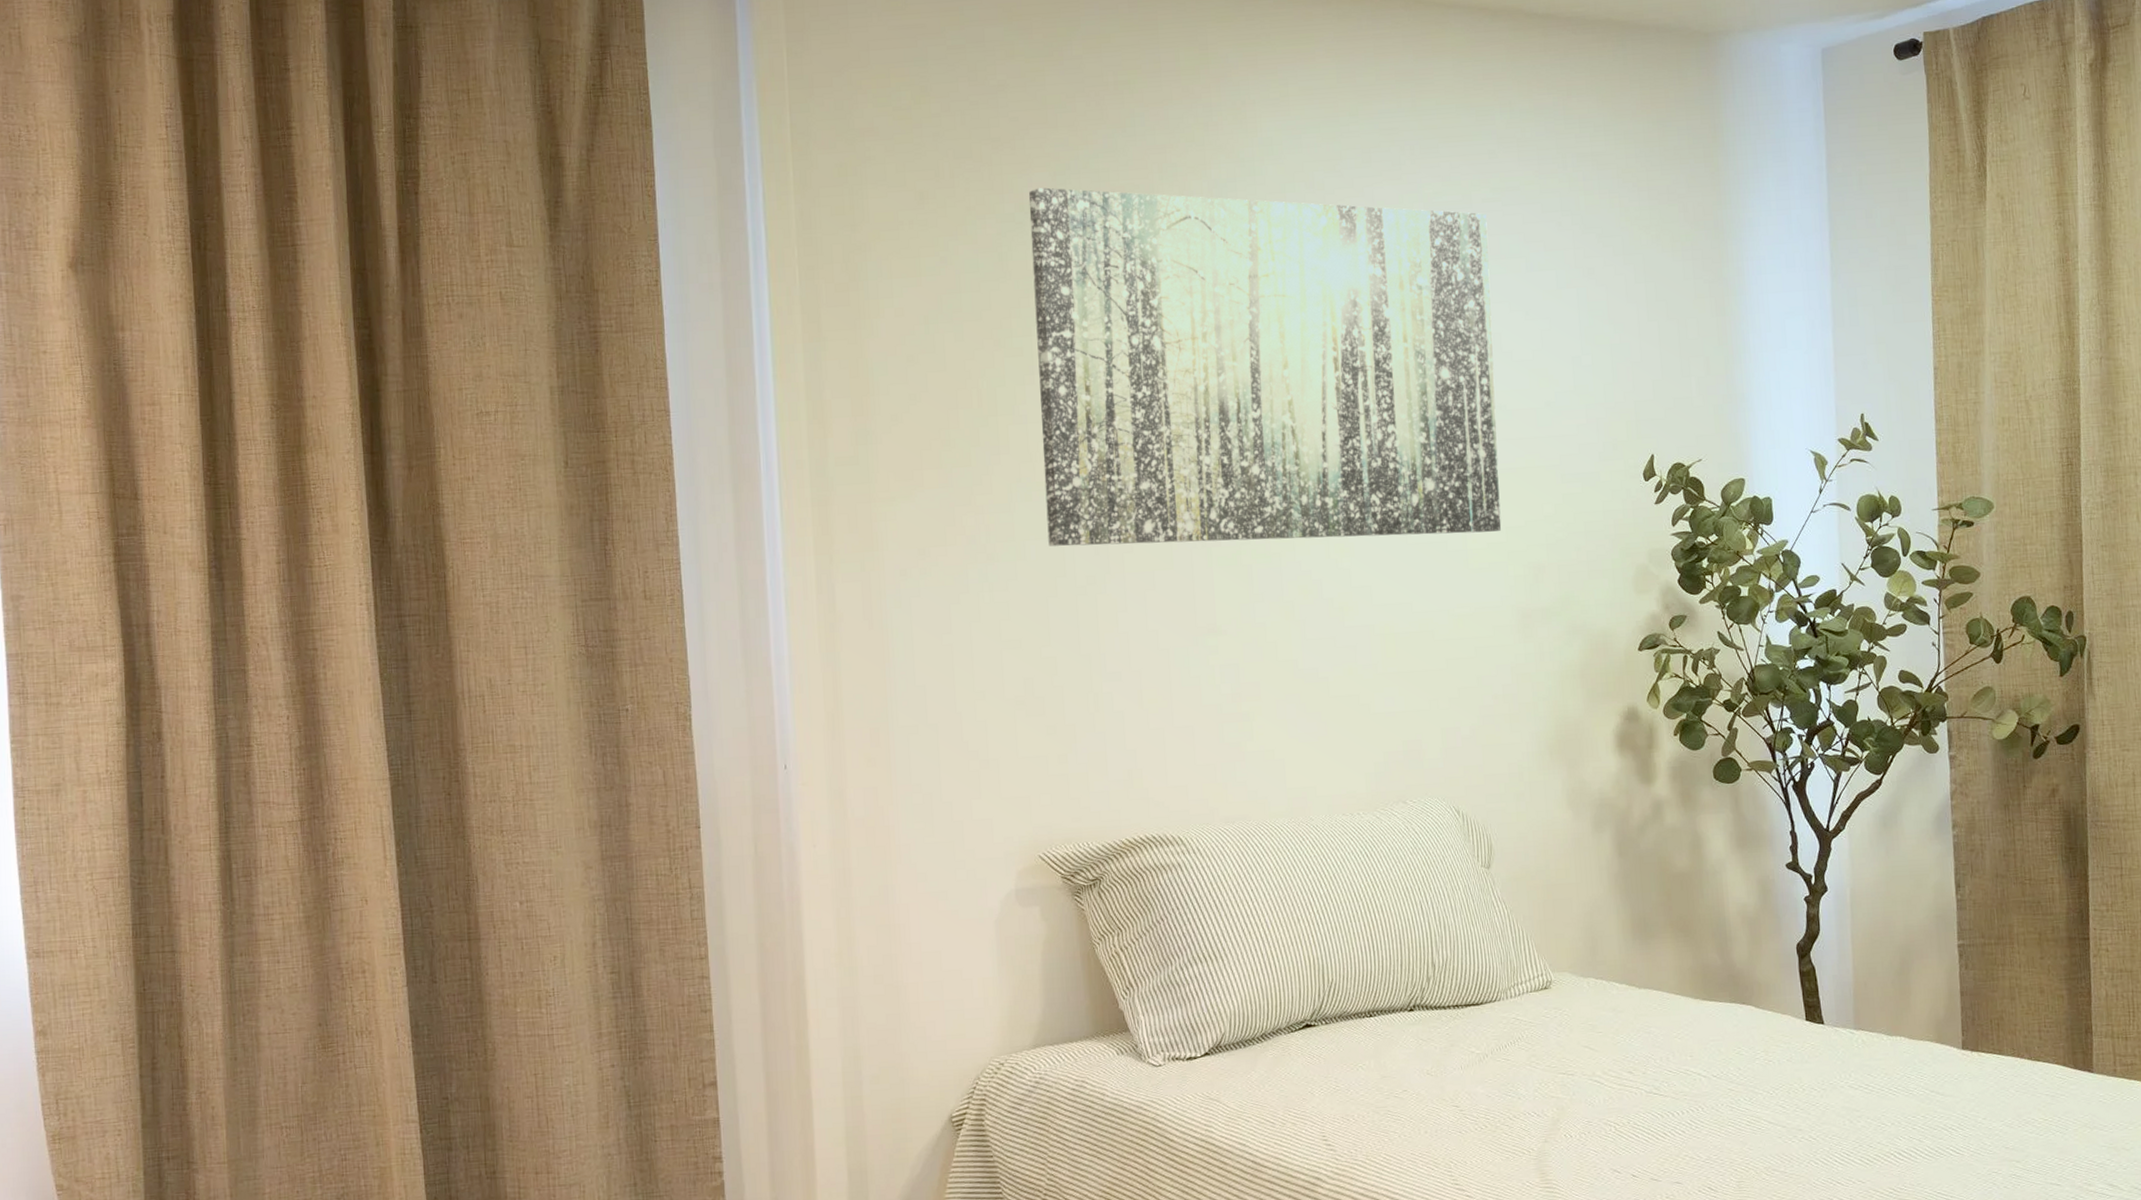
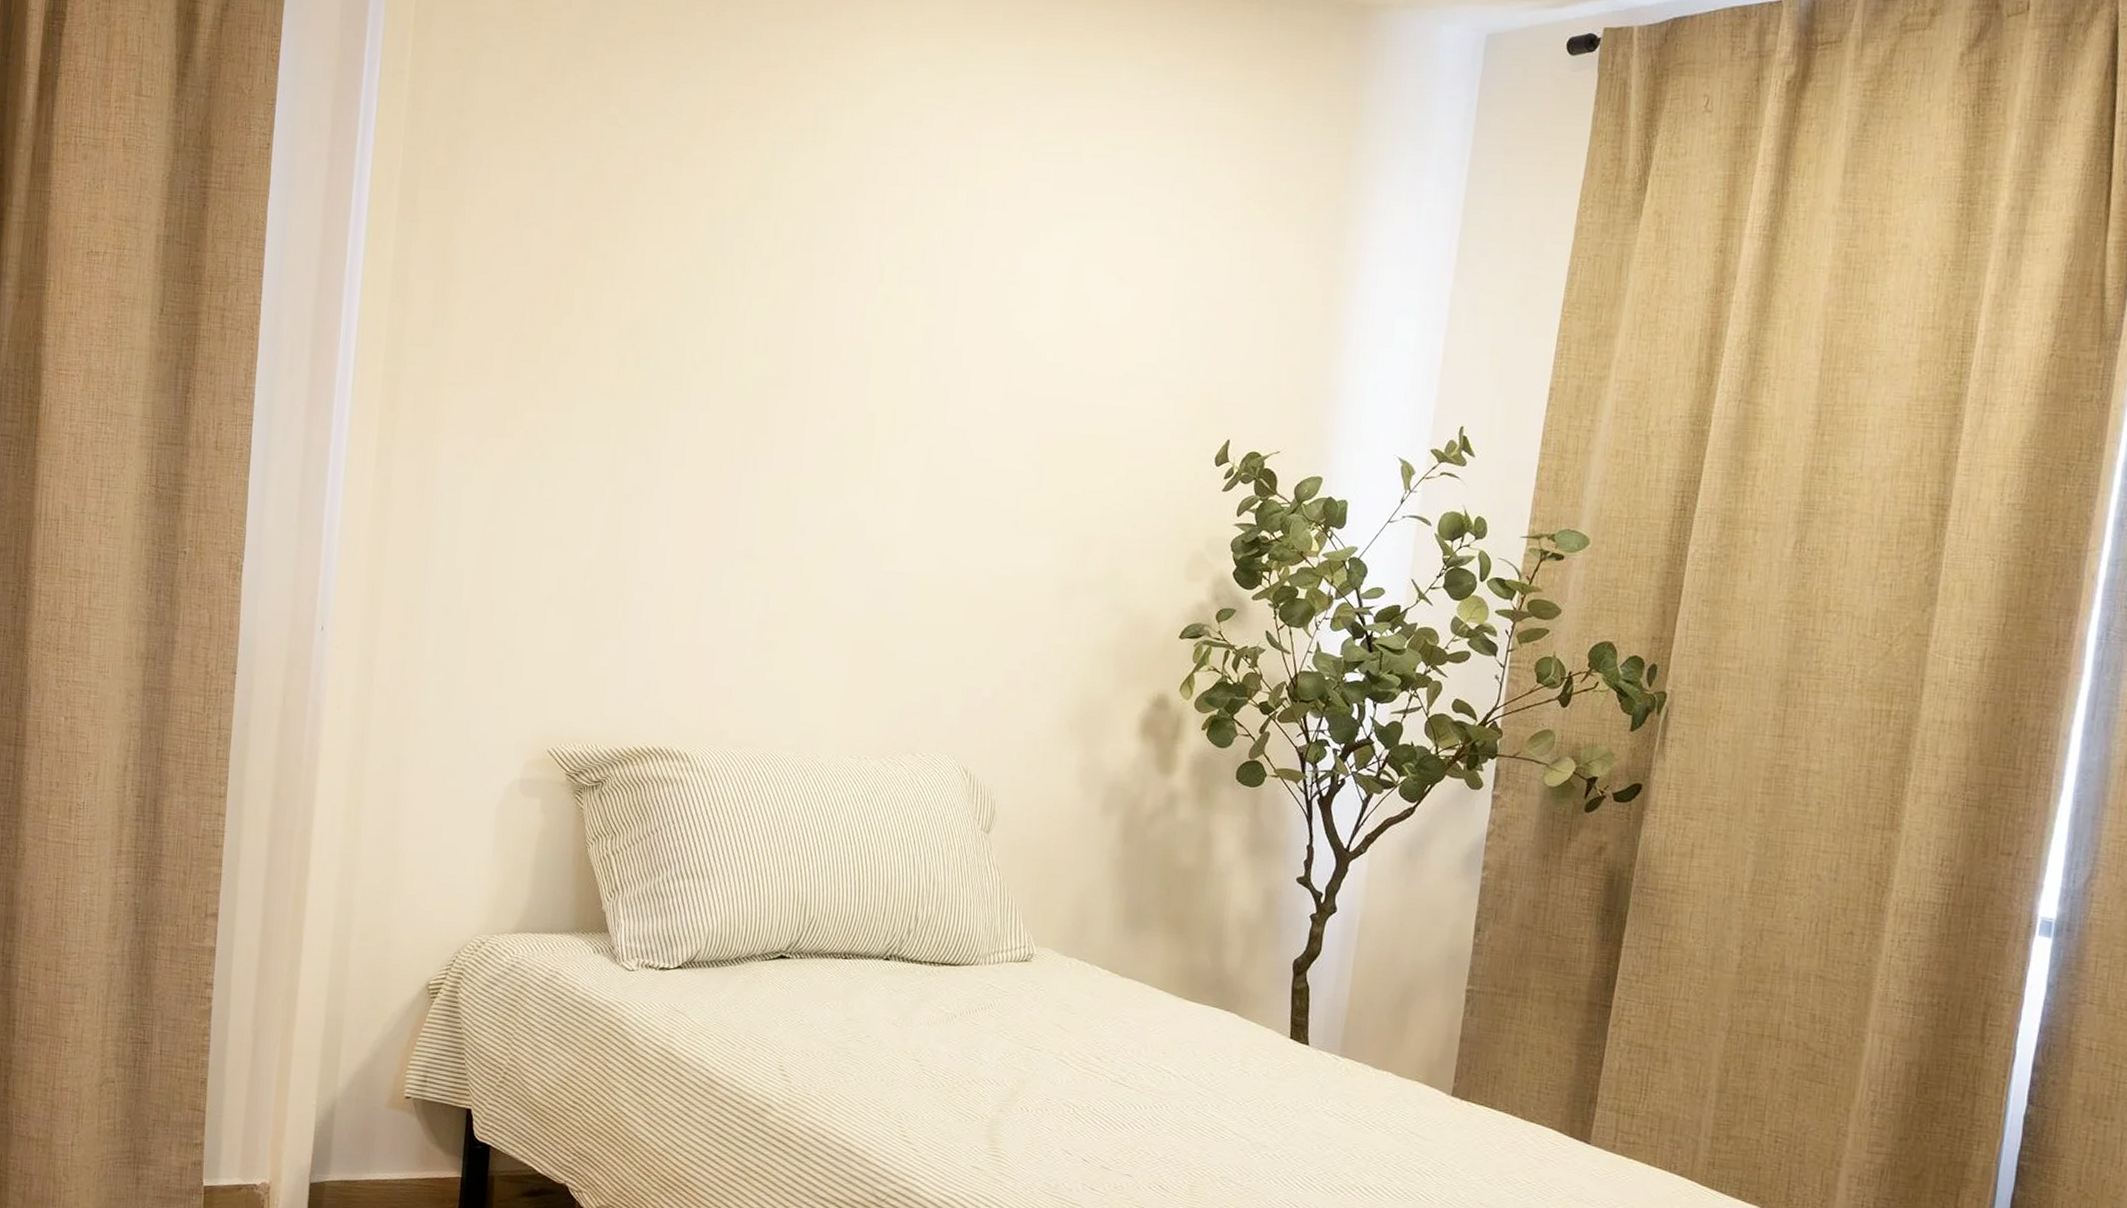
wall art: present [1028,187,1502,547] -> none [602,94,1096,497]

